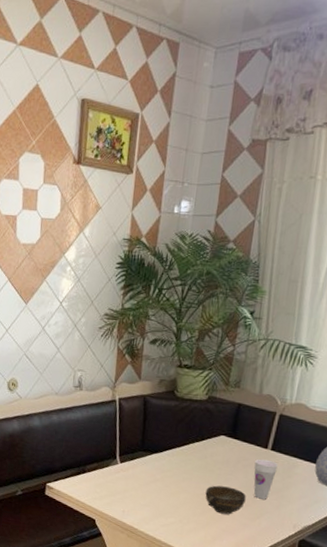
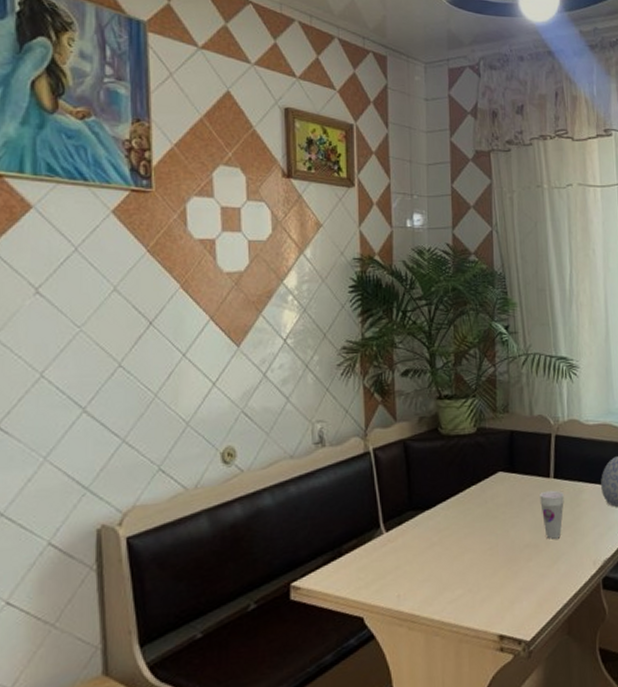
cup: present [205,485,246,515] -> none [492,532,538,569]

